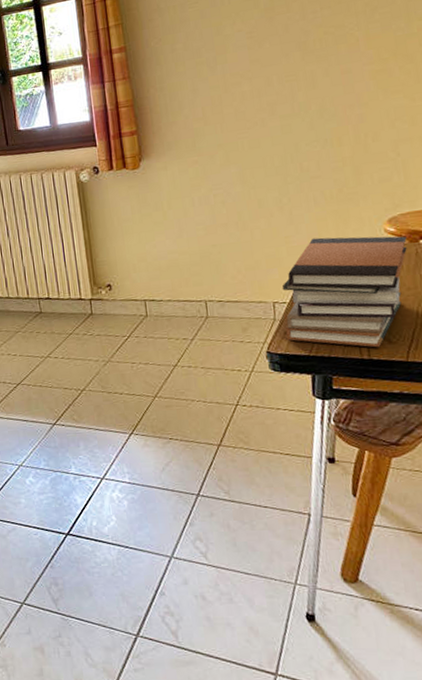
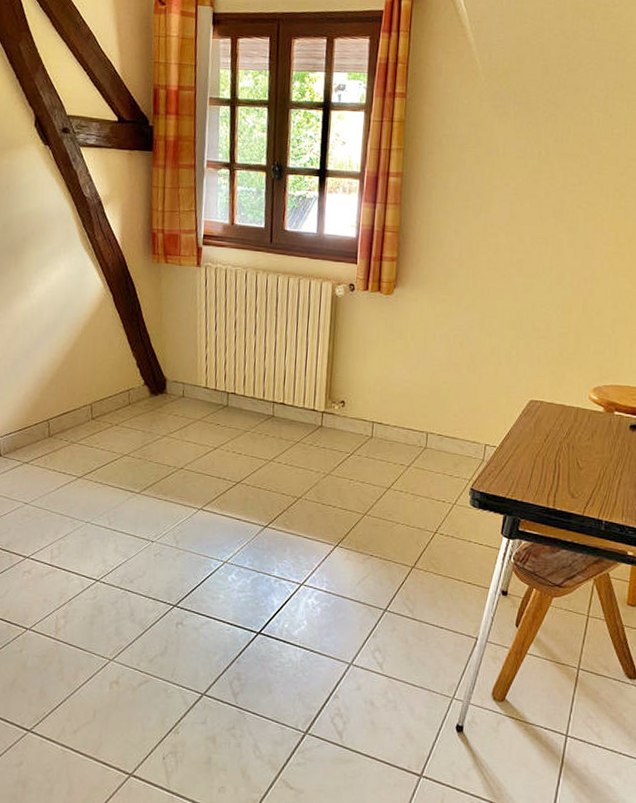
book stack: present [282,236,407,348] -> none [489,392,605,500]

